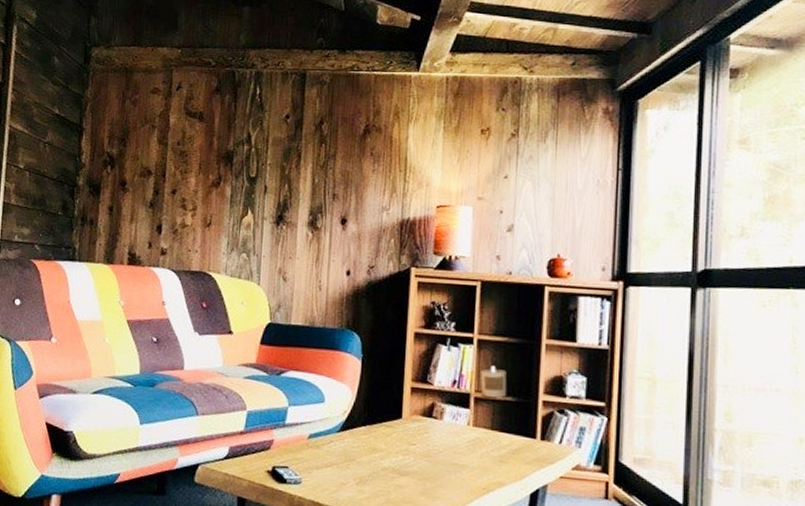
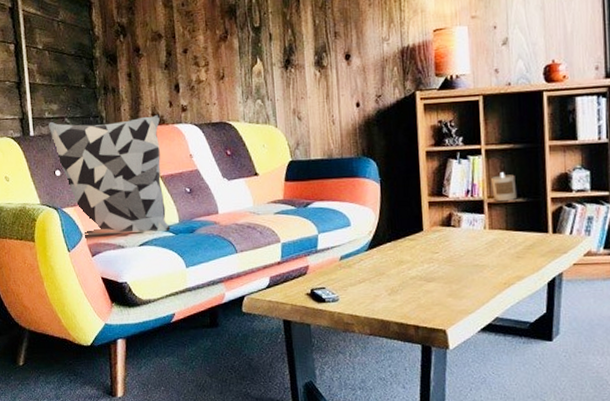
pillow: none [16,246,137,382] -> present [49,114,171,235]

